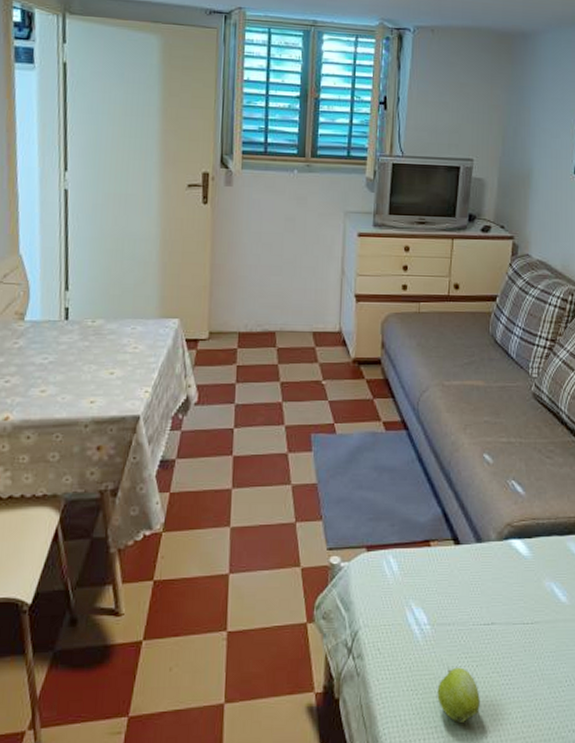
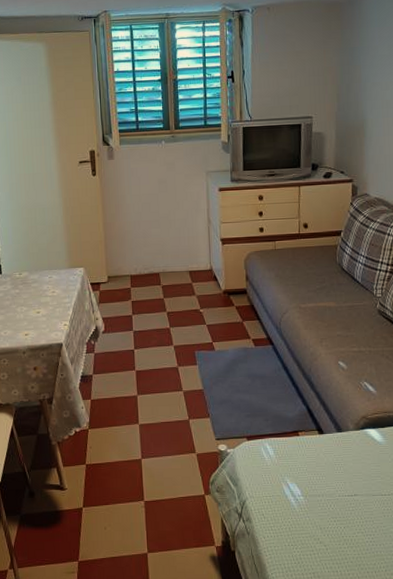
apple: present [437,667,480,723] -> none [313,528,349,570]

